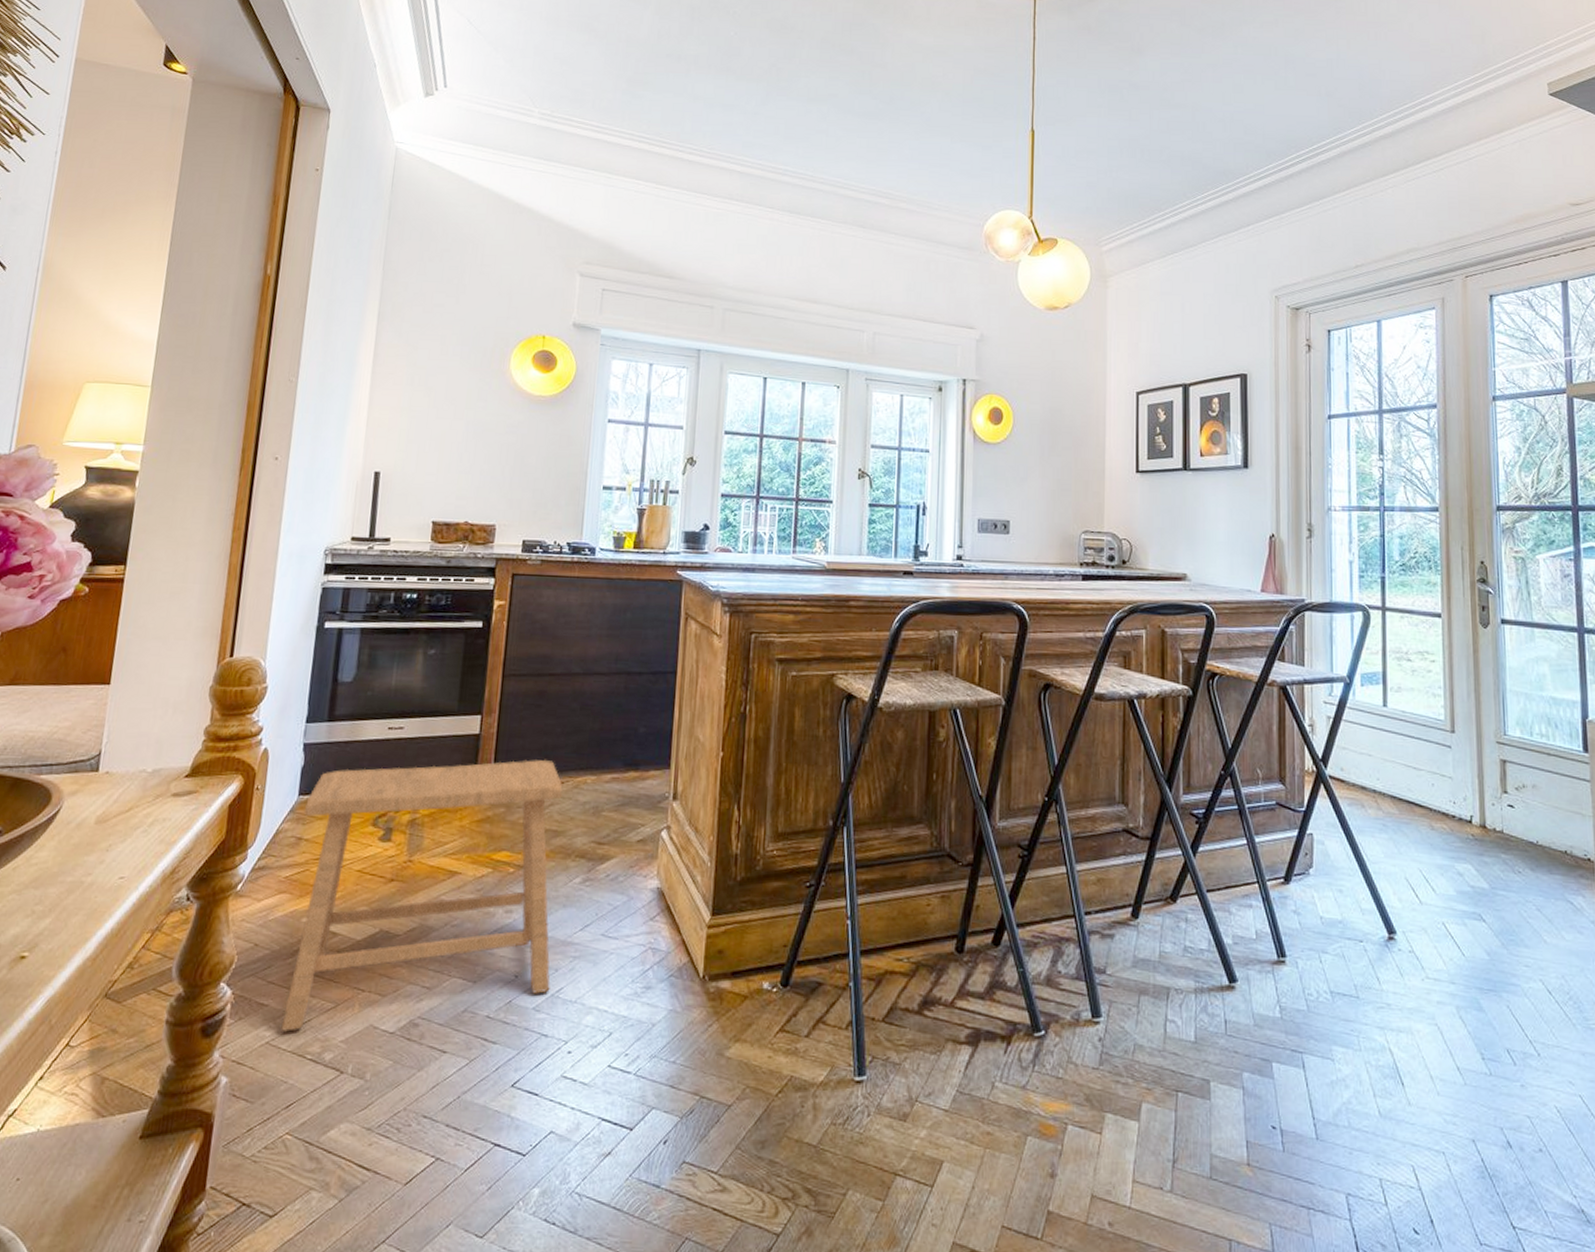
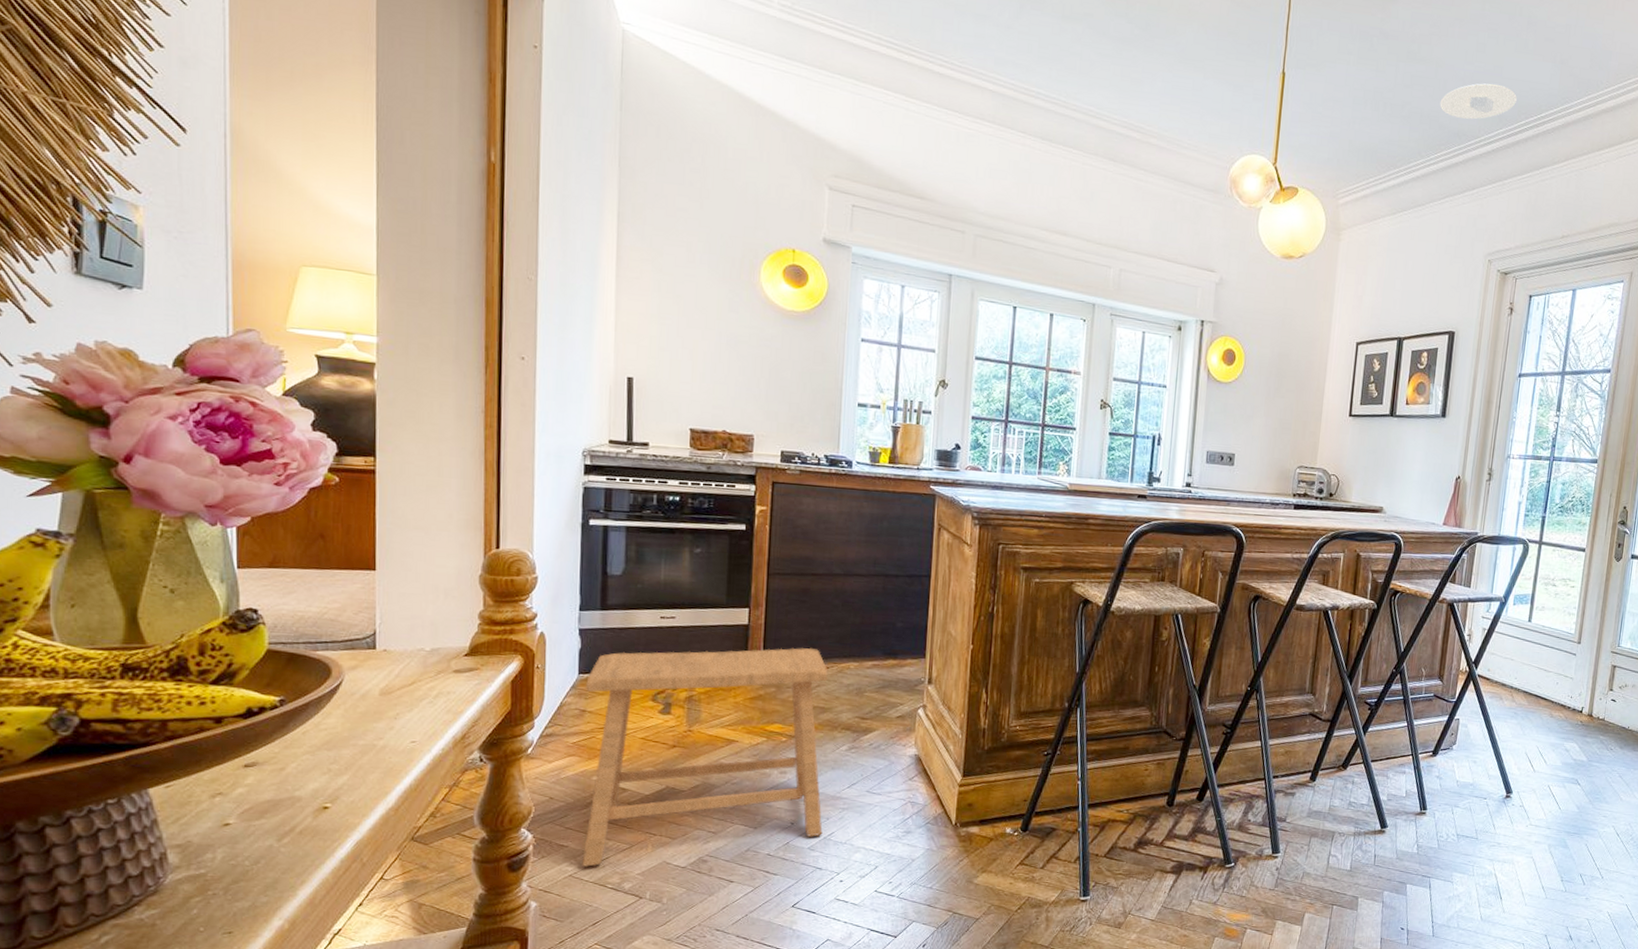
recessed light: none [1201,121,1285,158] -> present [1440,83,1518,120]

